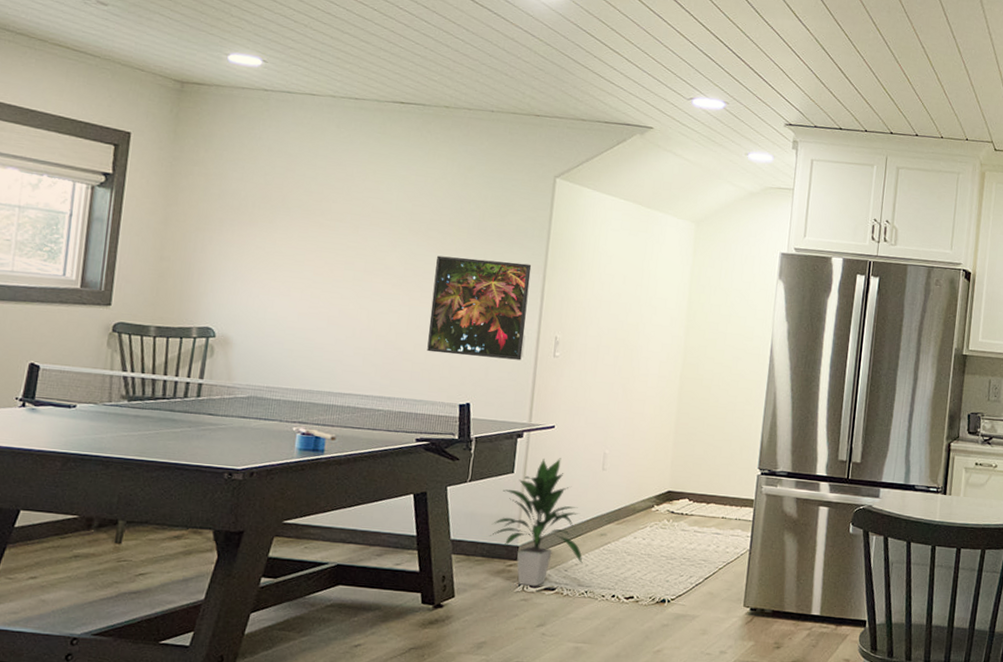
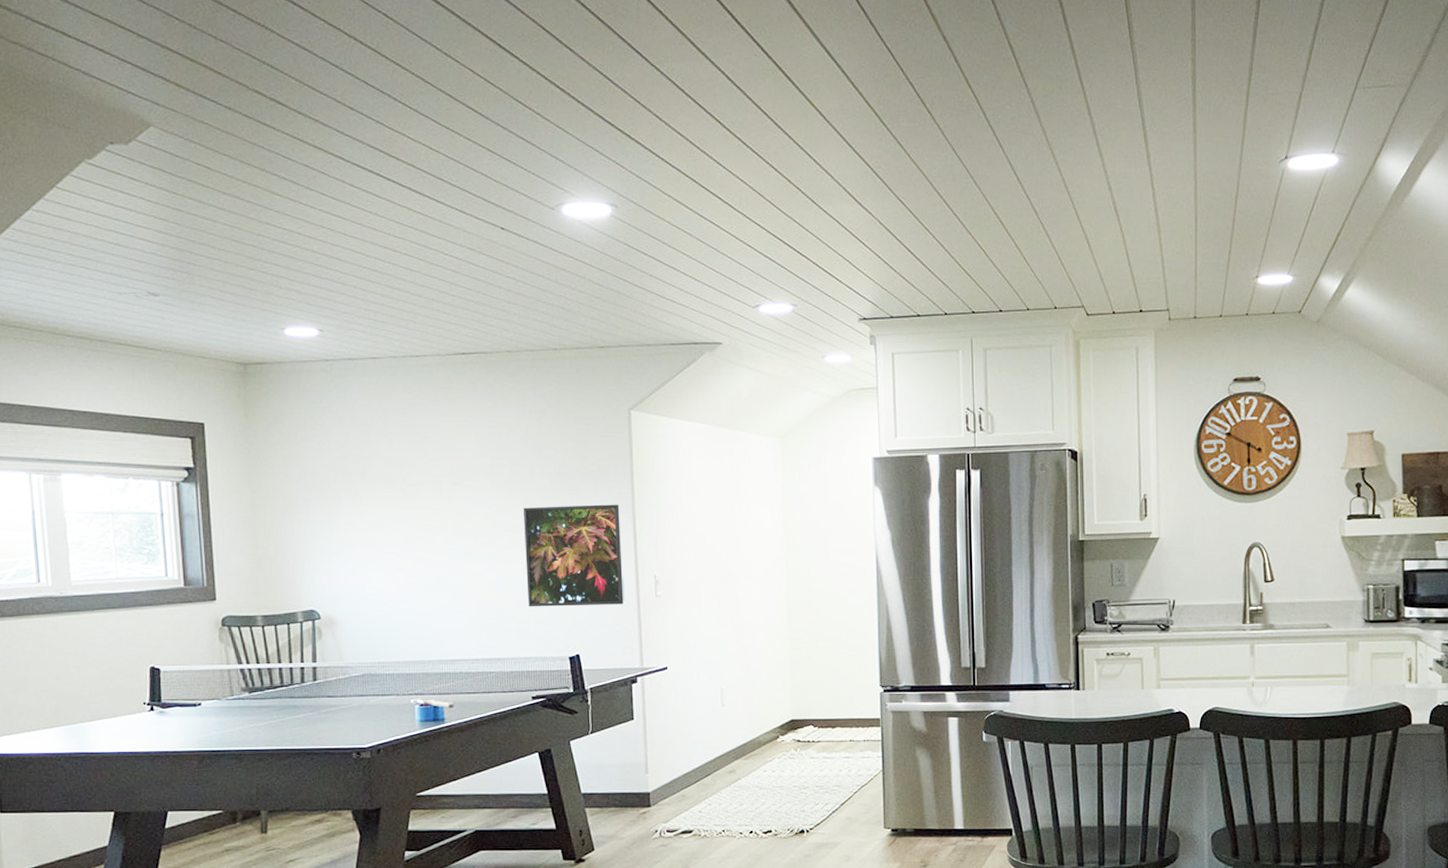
indoor plant: present [489,458,583,587] -> none [619,699,716,832]

